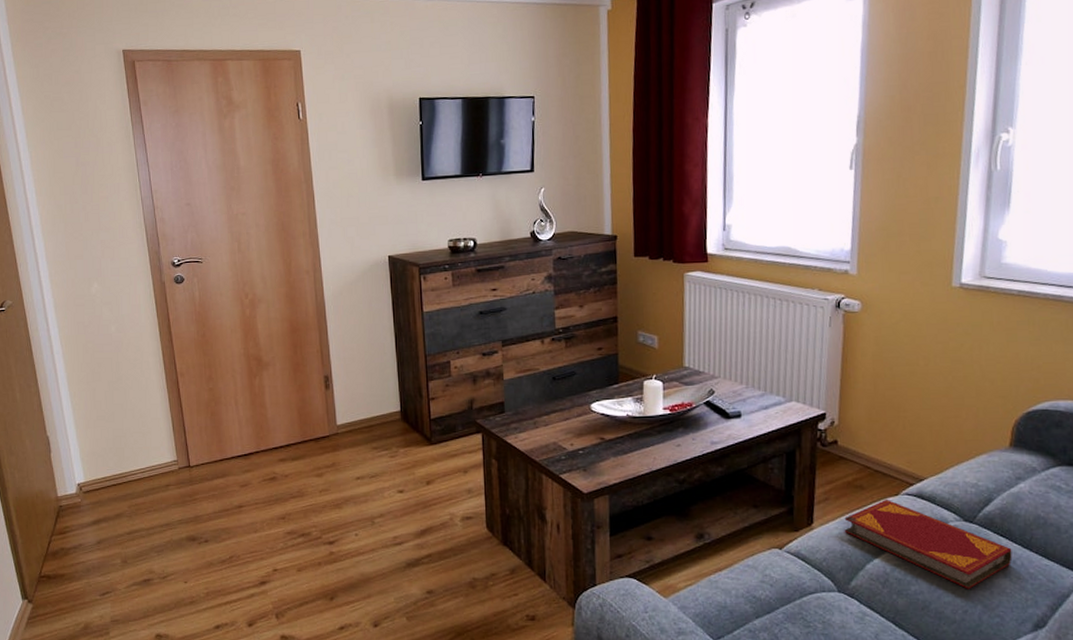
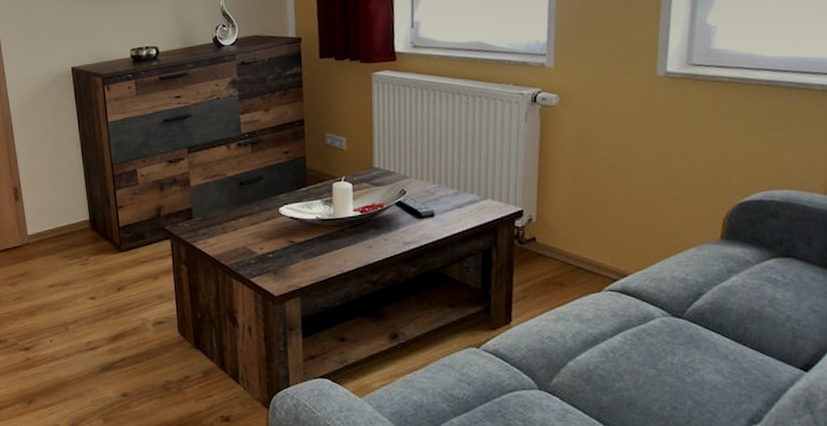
hardback book: present [844,500,1012,589] -> none [544,296,725,385]

